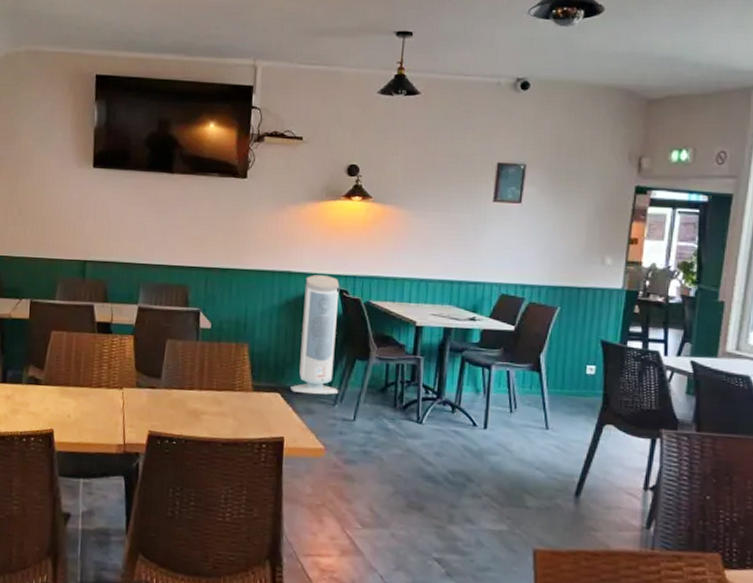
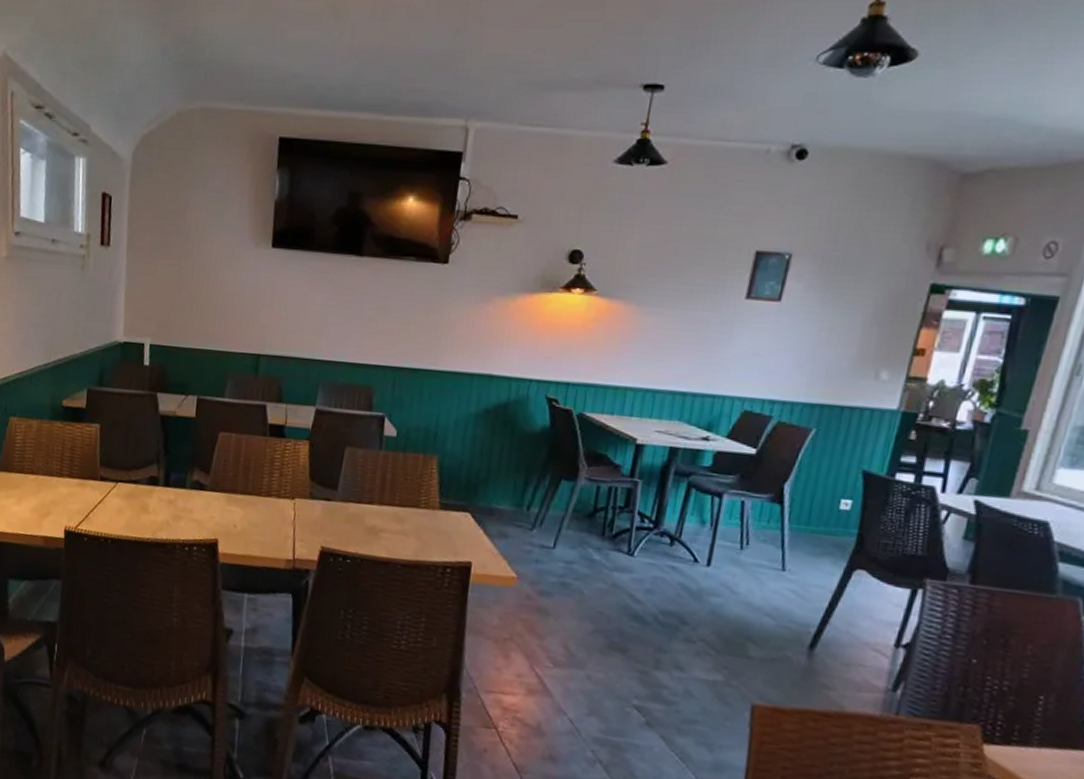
air purifier: present [290,275,340,395] -> none [483,379,550,518]

